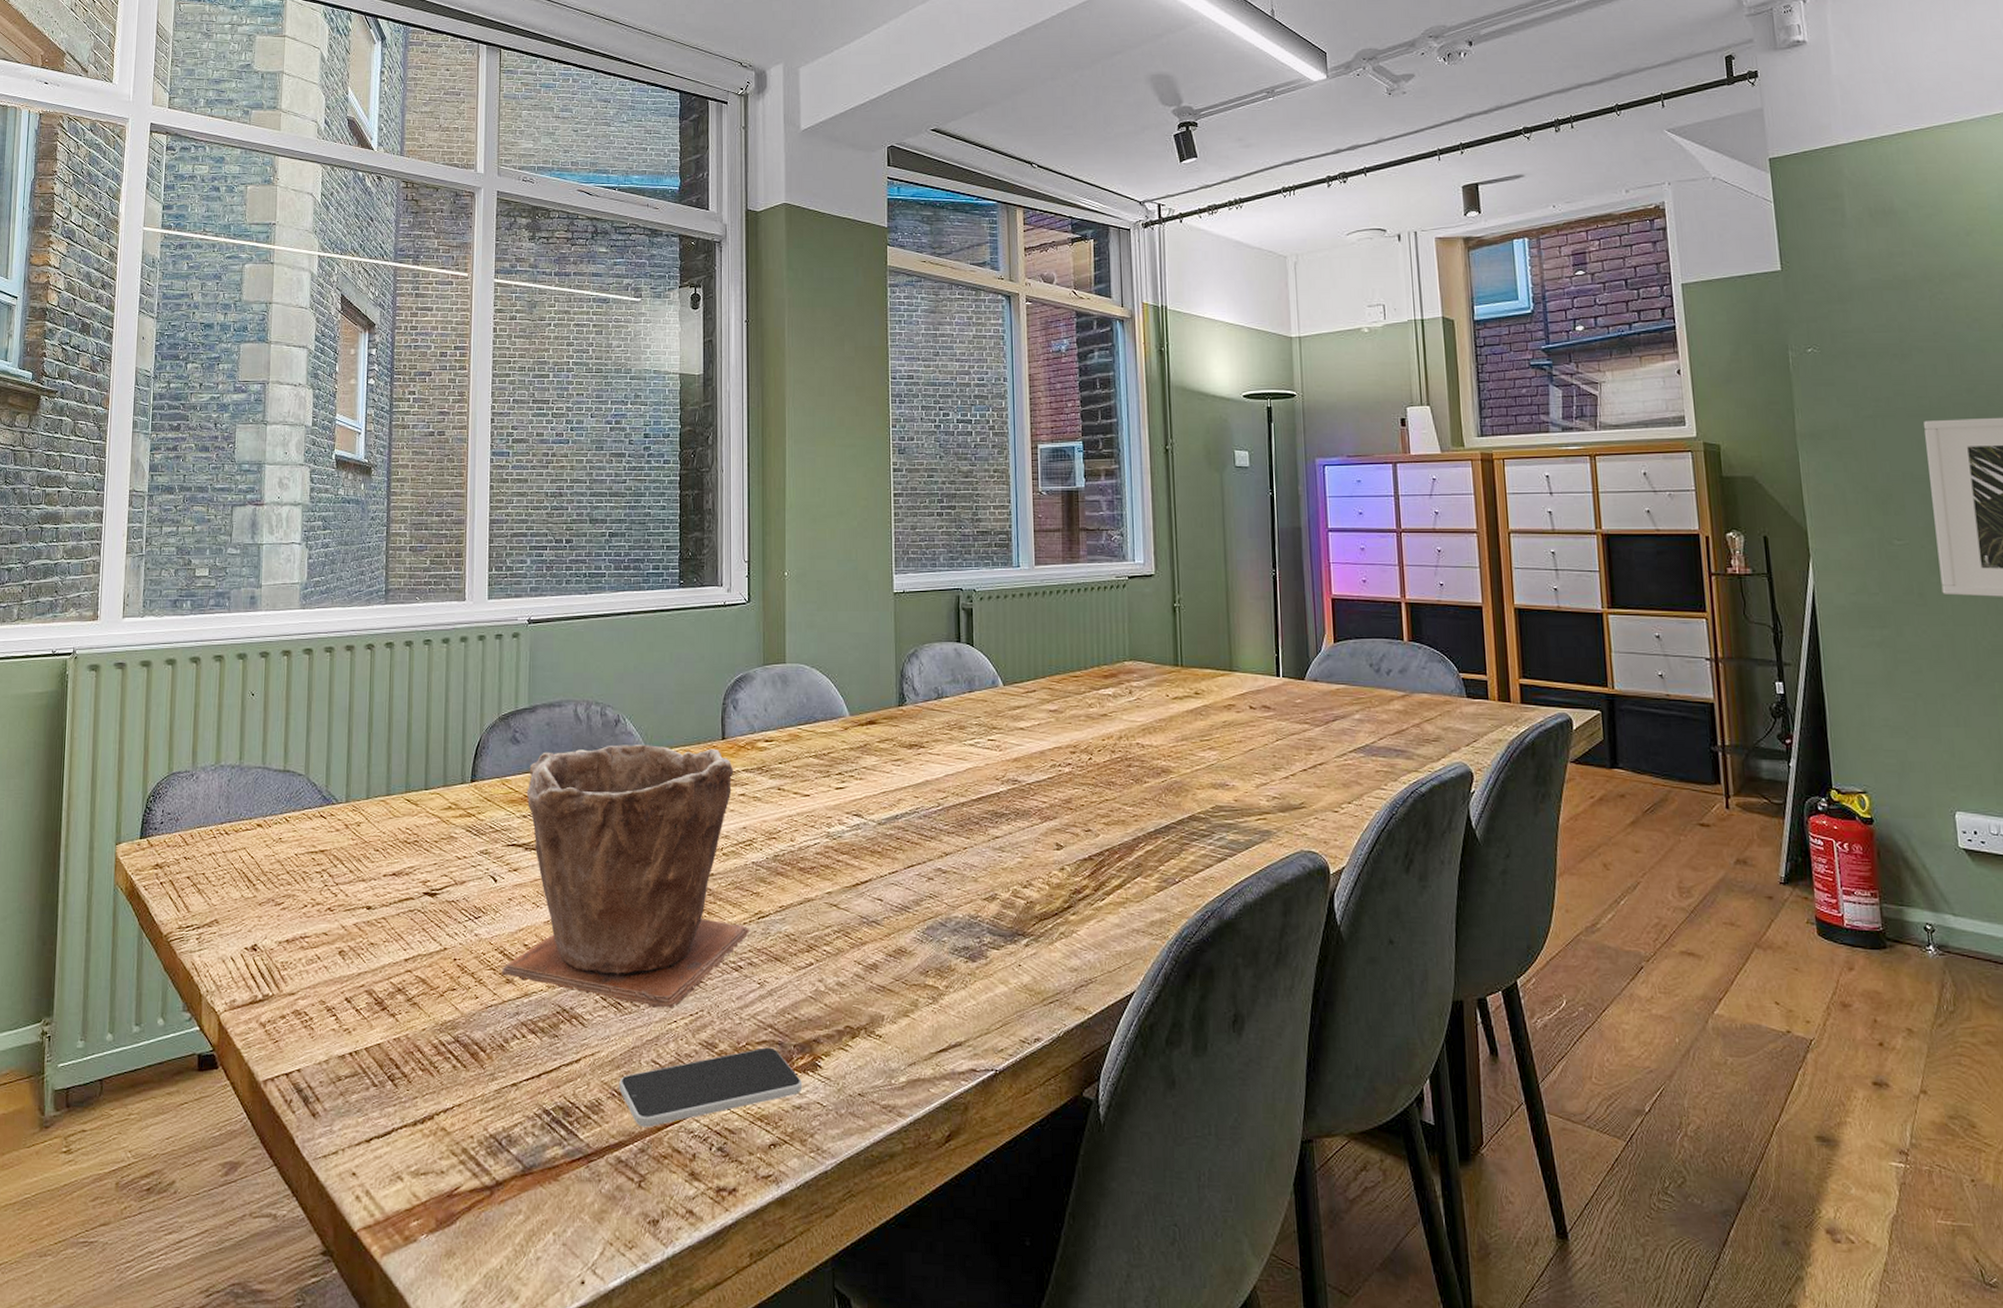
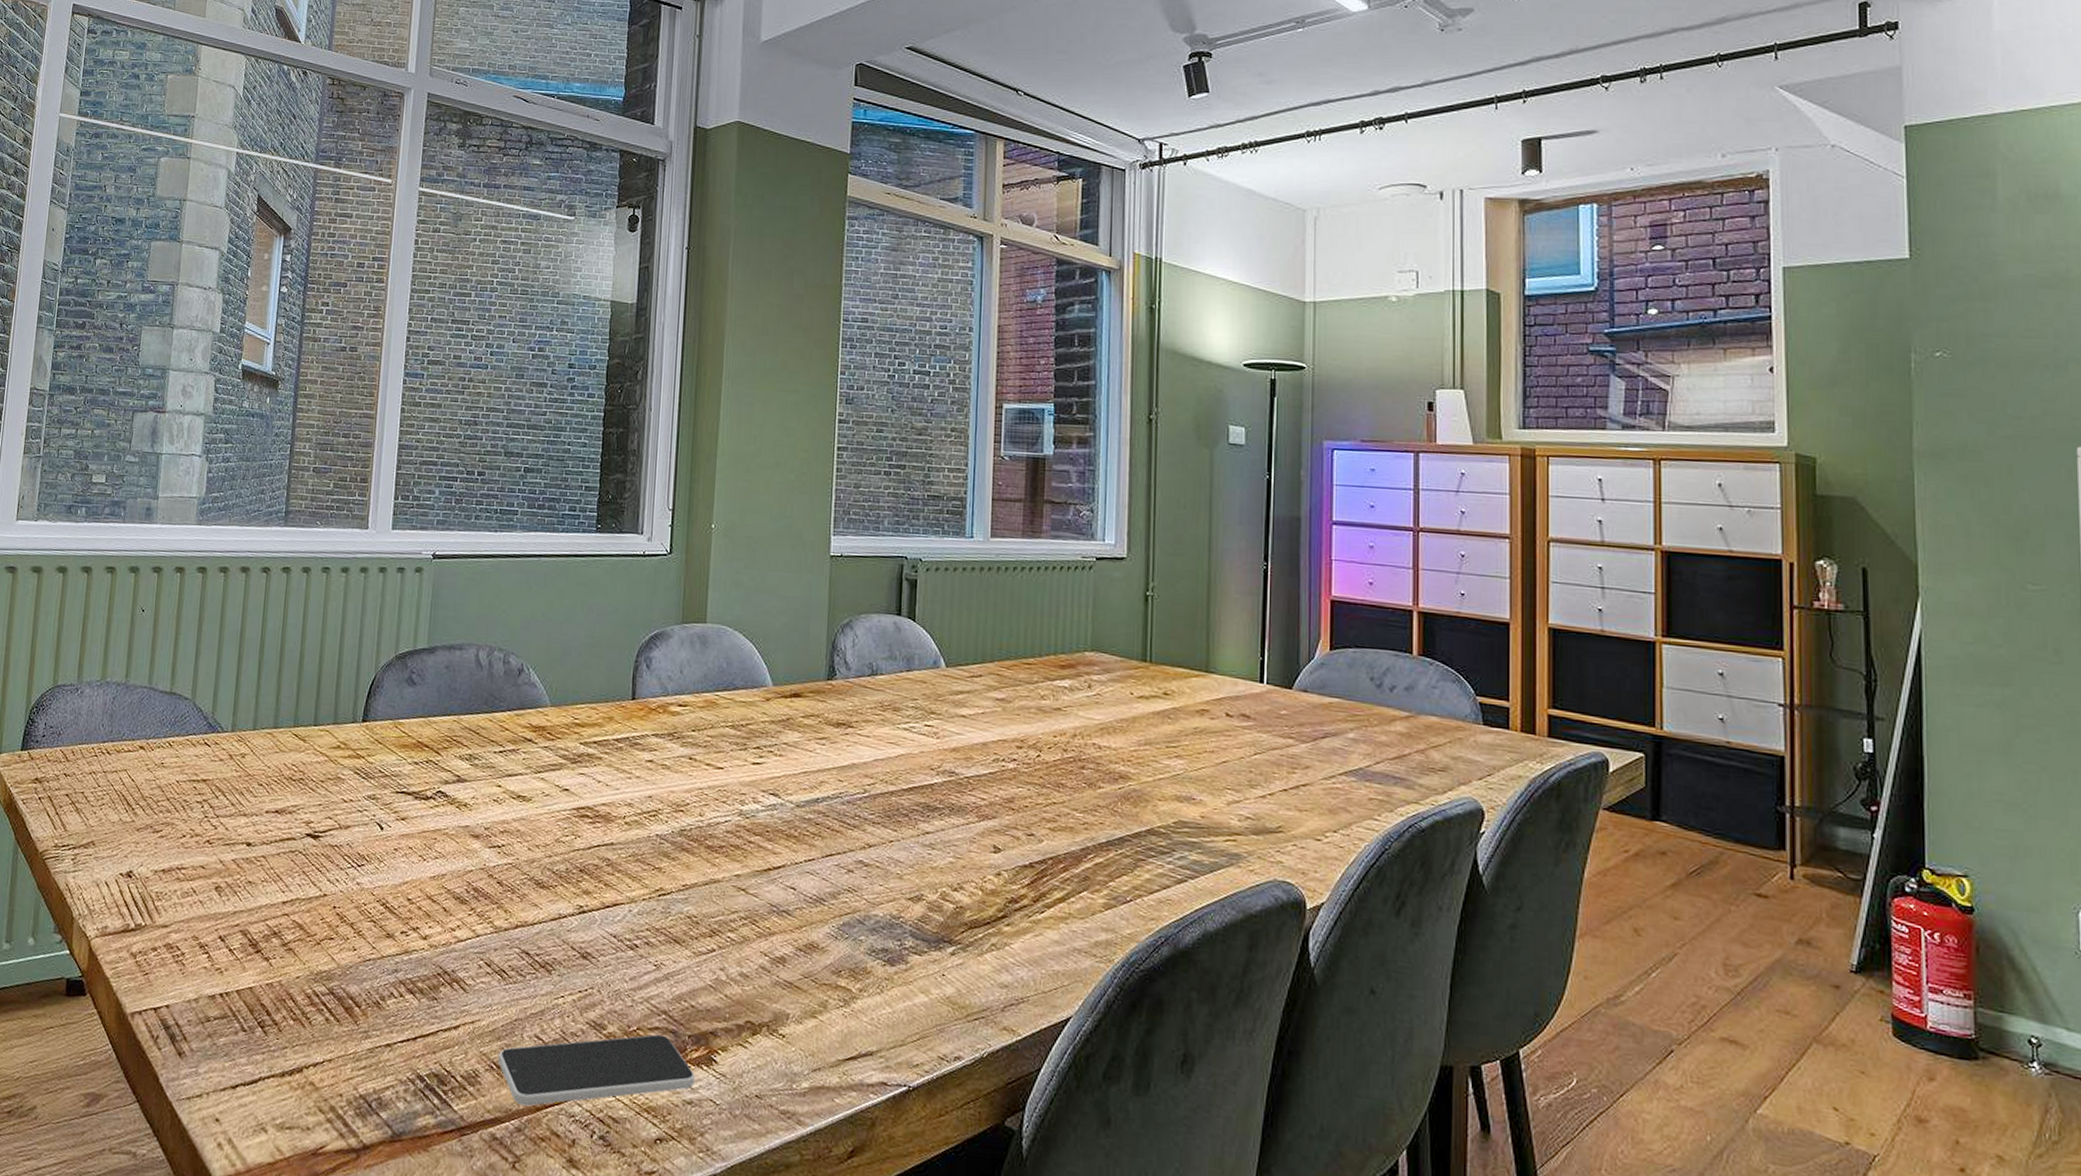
plant pot: present [502,745,750,1008] -> none [382,695,649,982]

